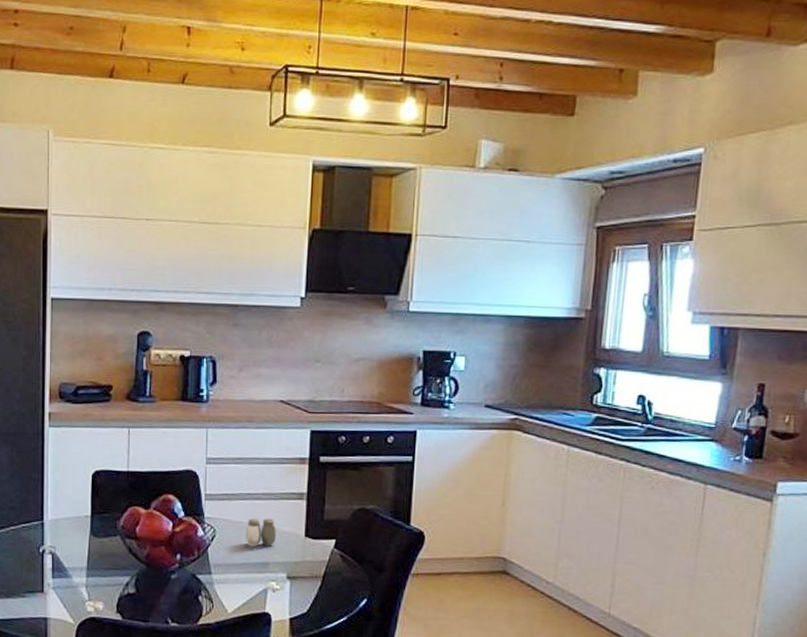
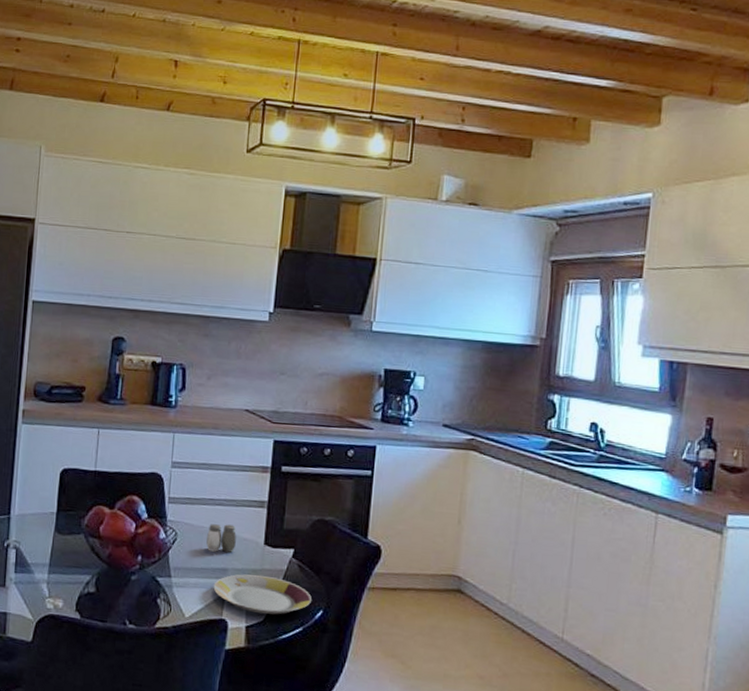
plate: none [255,566,355,606] -> present [213,574,311,615]

